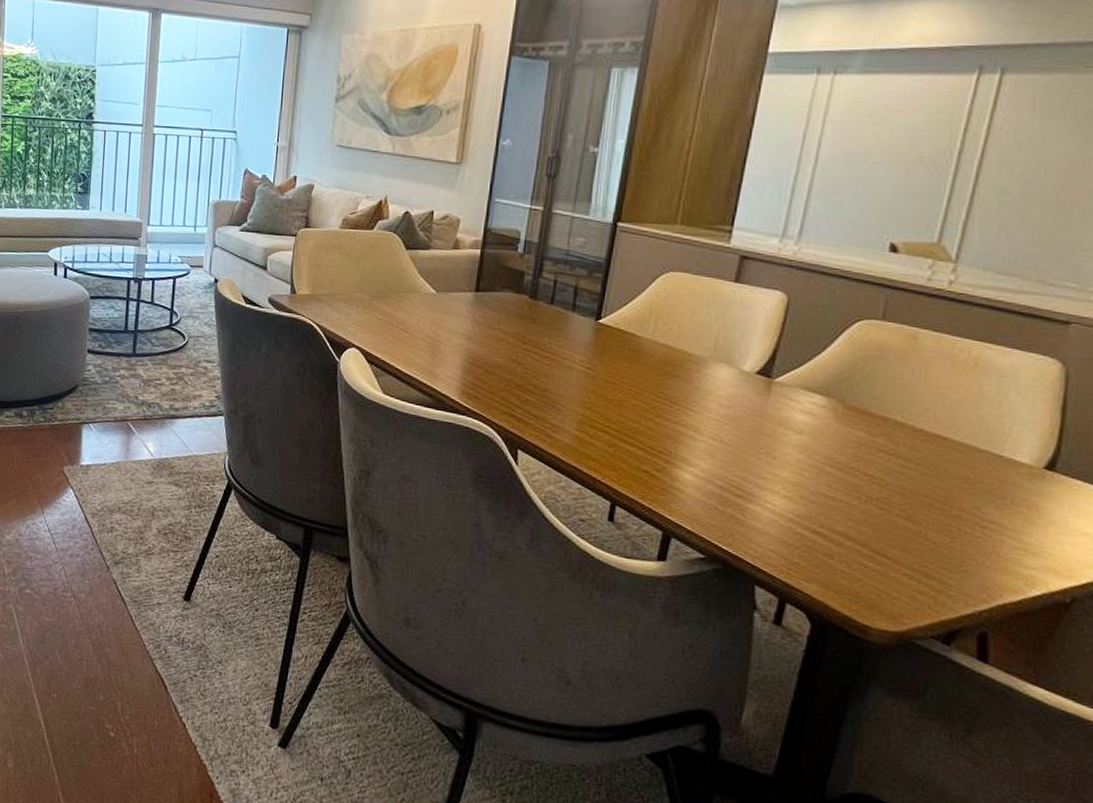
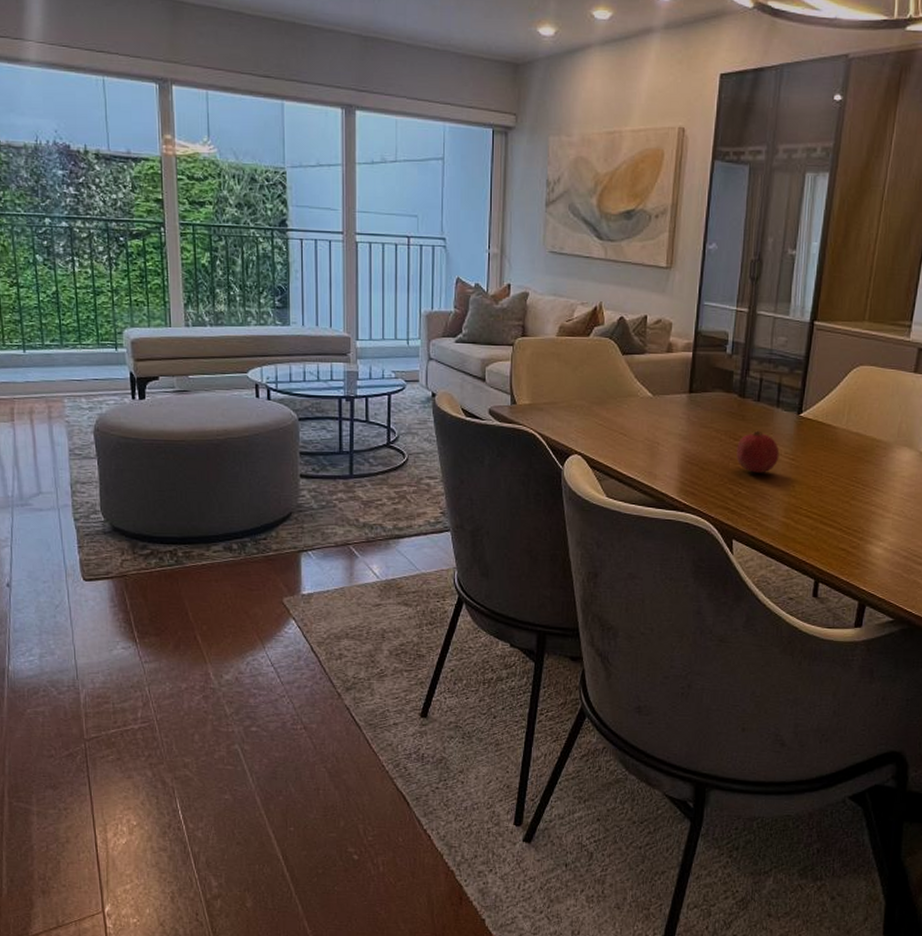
fruit: none [525,335,574,381] -> present [736,430,780,473]

